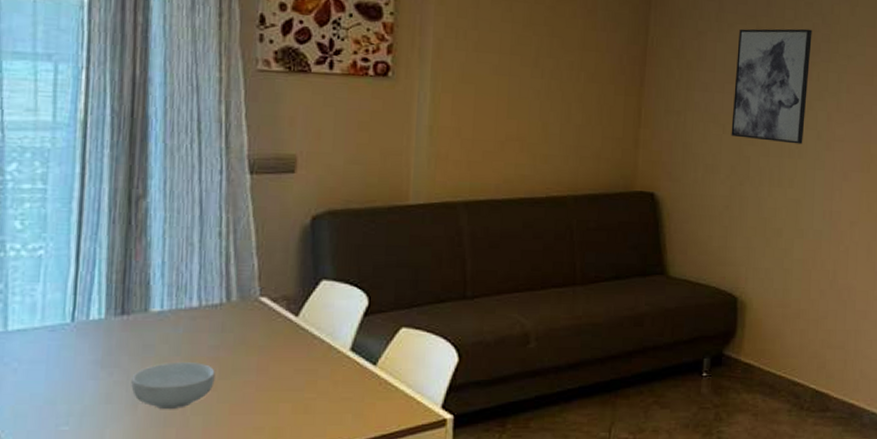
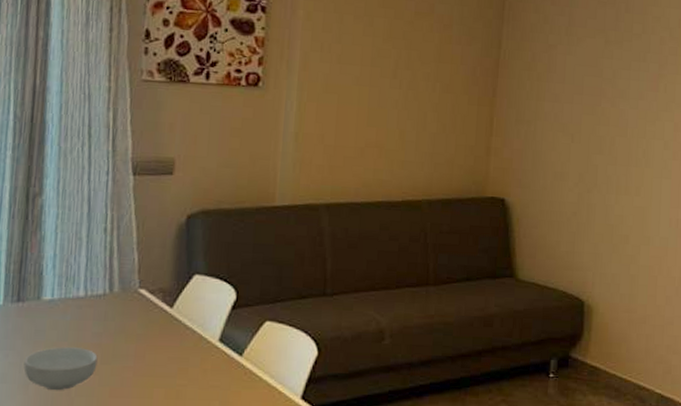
wall art: present [731,28,812,144] -> none [579,42,660,154]

